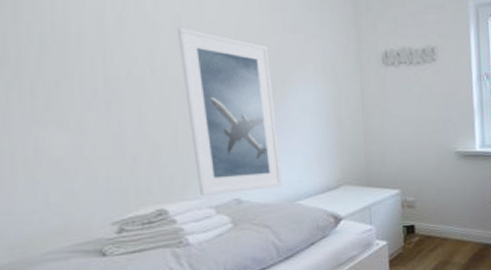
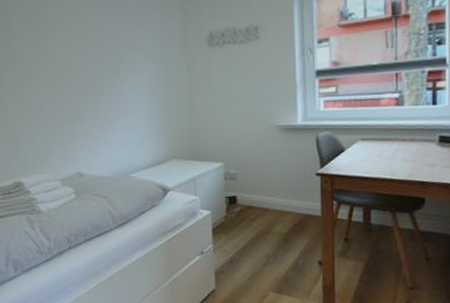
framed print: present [178,27,283,195] -> none [31,24,118,170]

